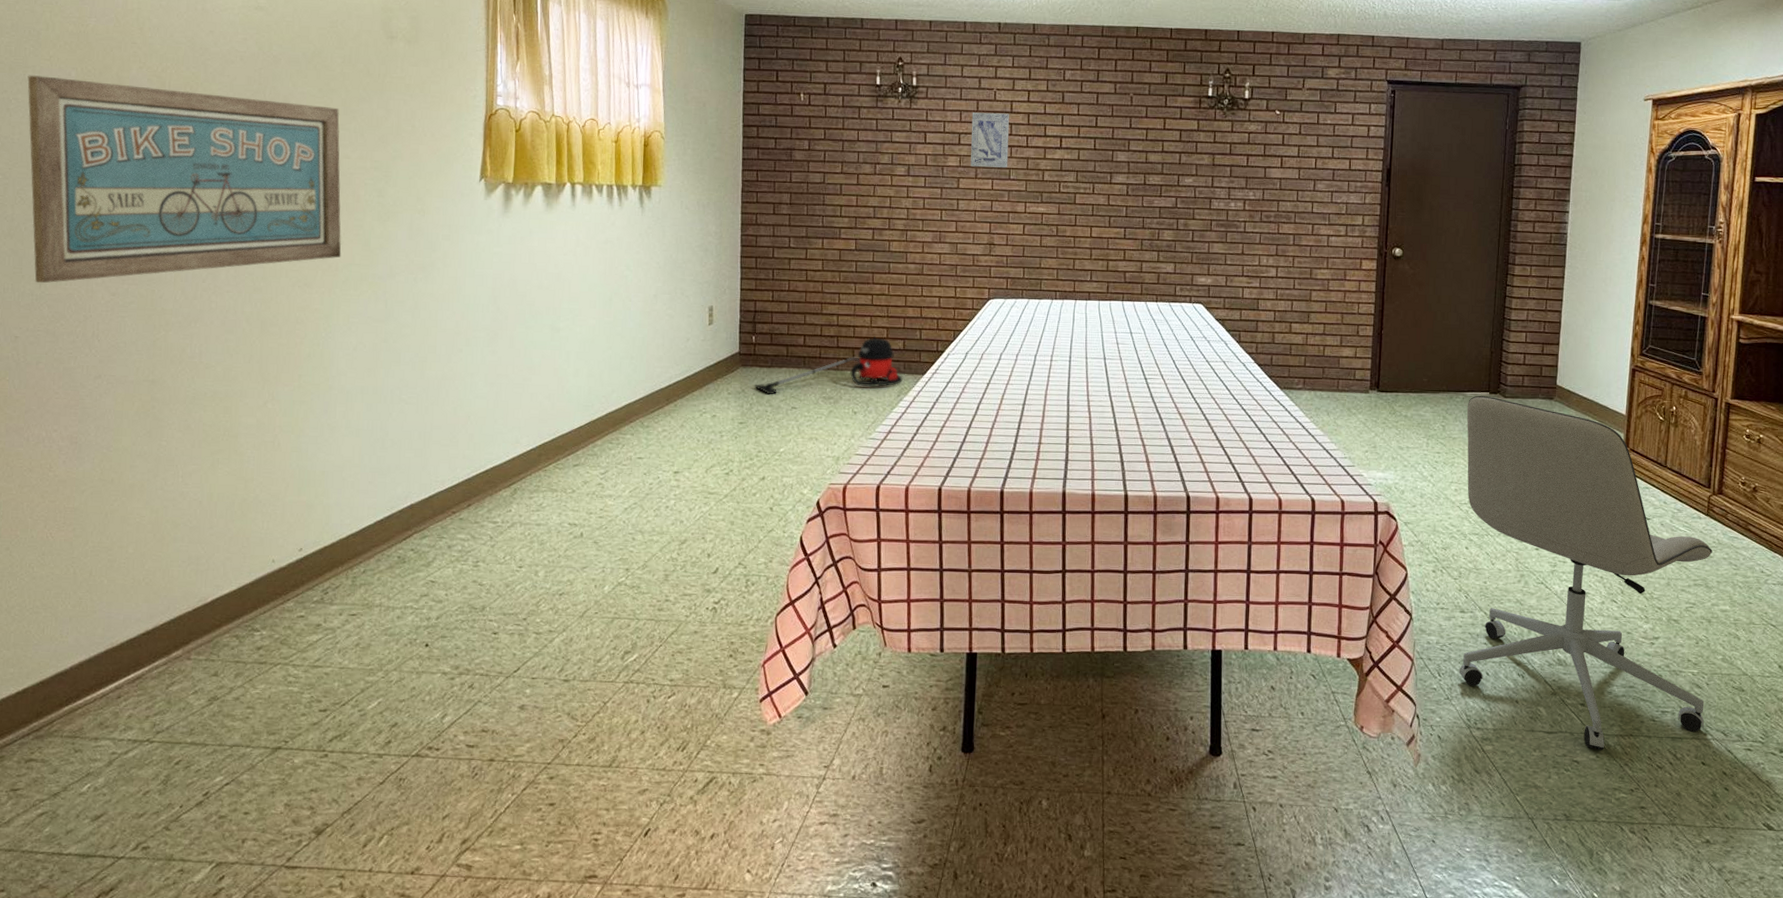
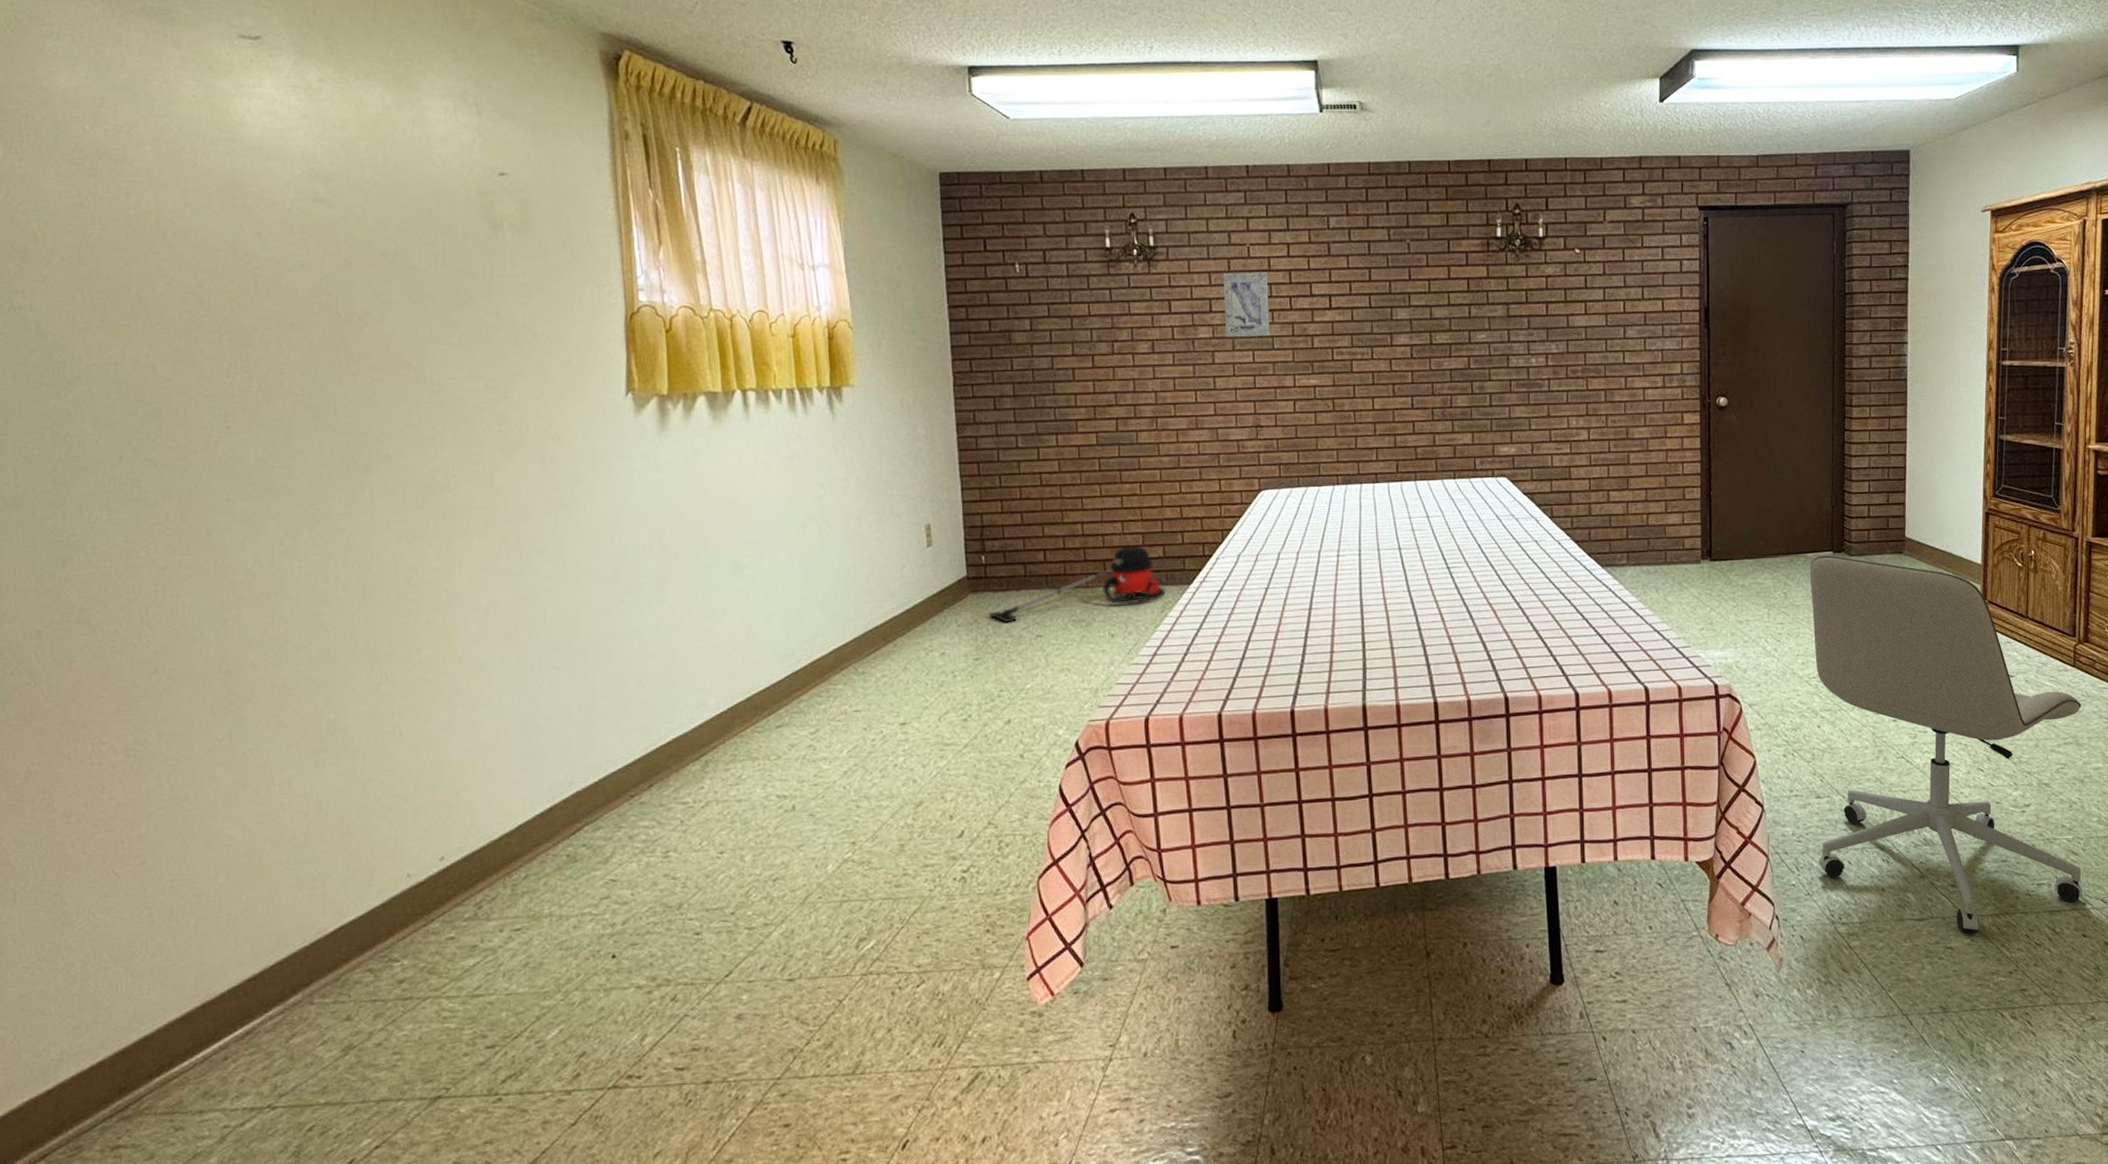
wall art: present [27,74,342,284] -> none [16,301,458,563]

